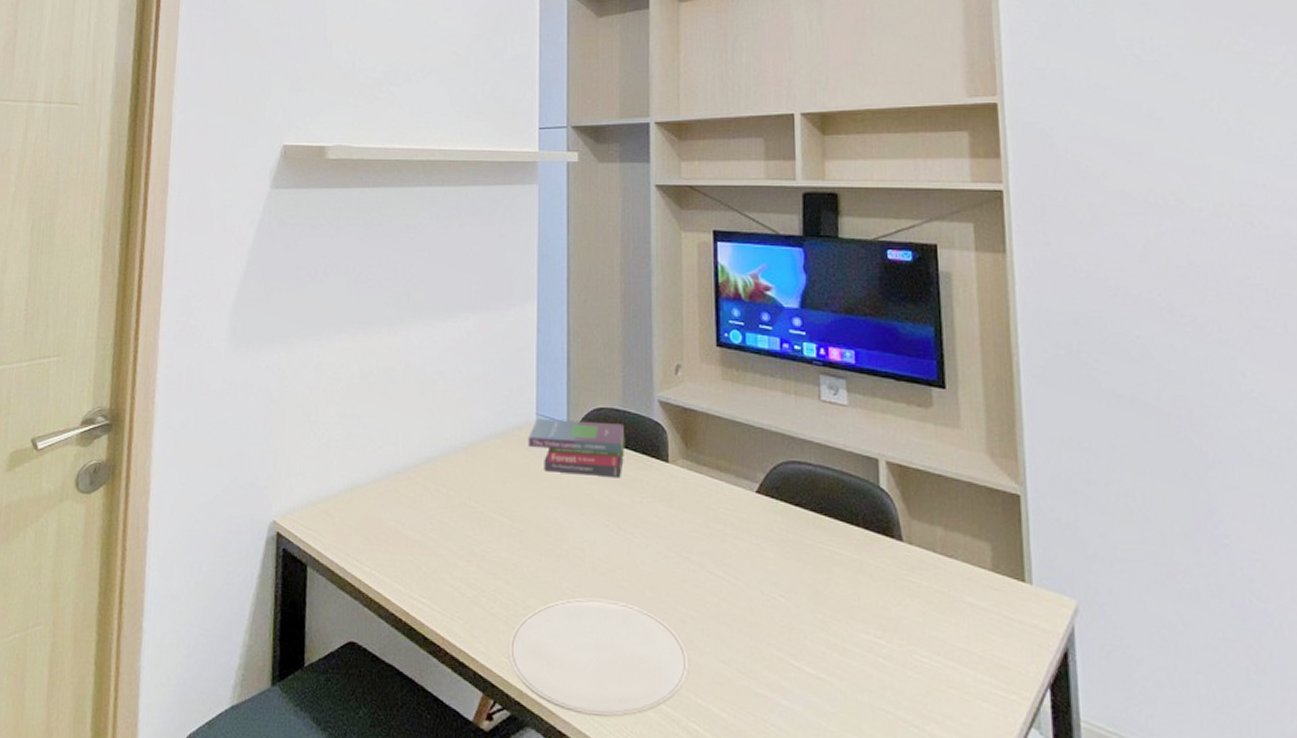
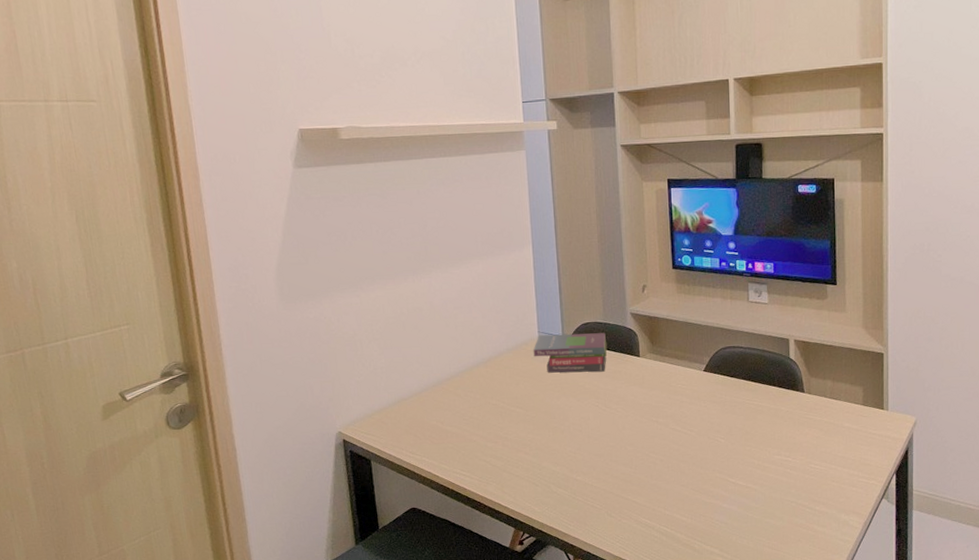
plate: present [508,597,689,717] -> none [530,455,659,532]

